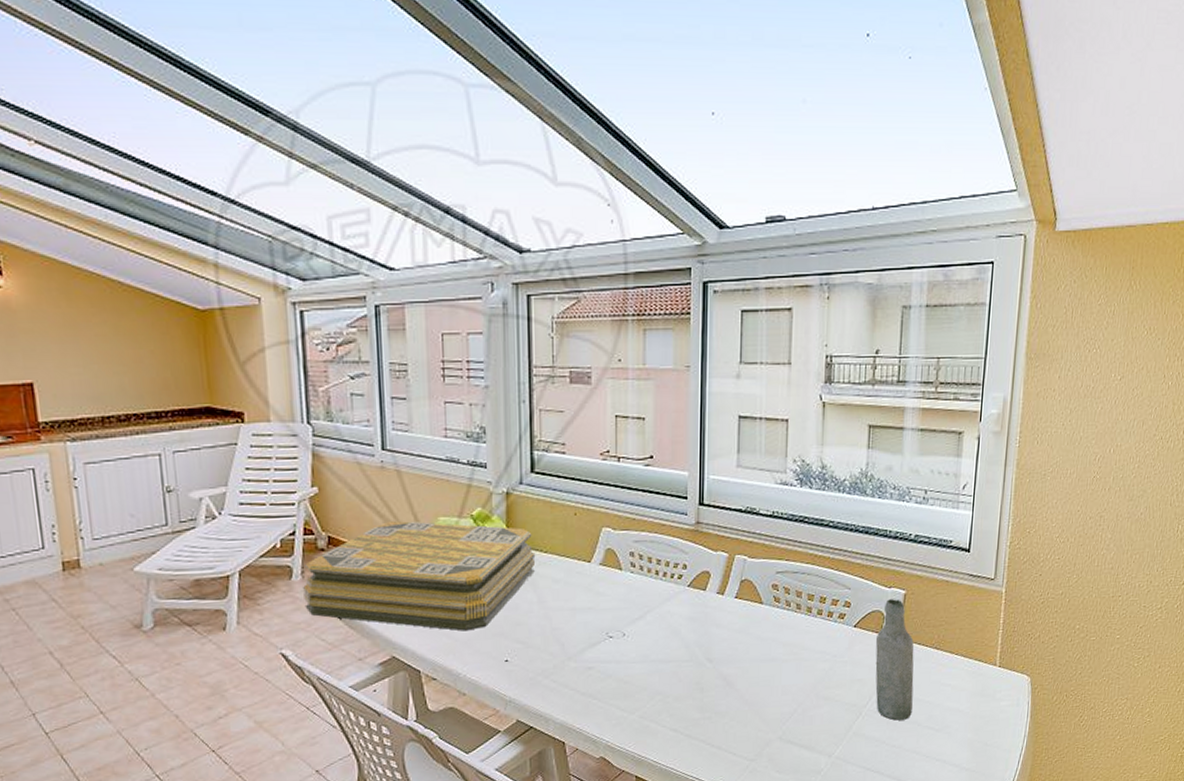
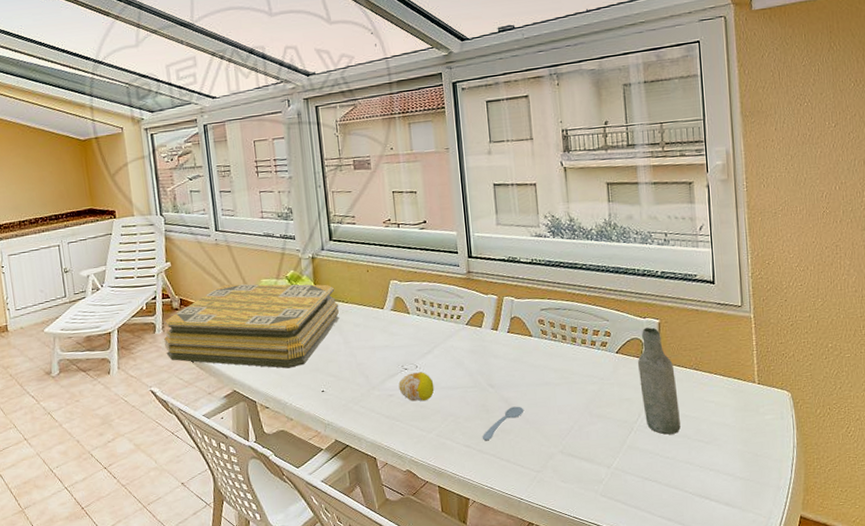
fruit: none [600,641,643,676] -> present [398,372,435,402]
spoon: none [692,684,744,725] -> present [482,406,524,441]

